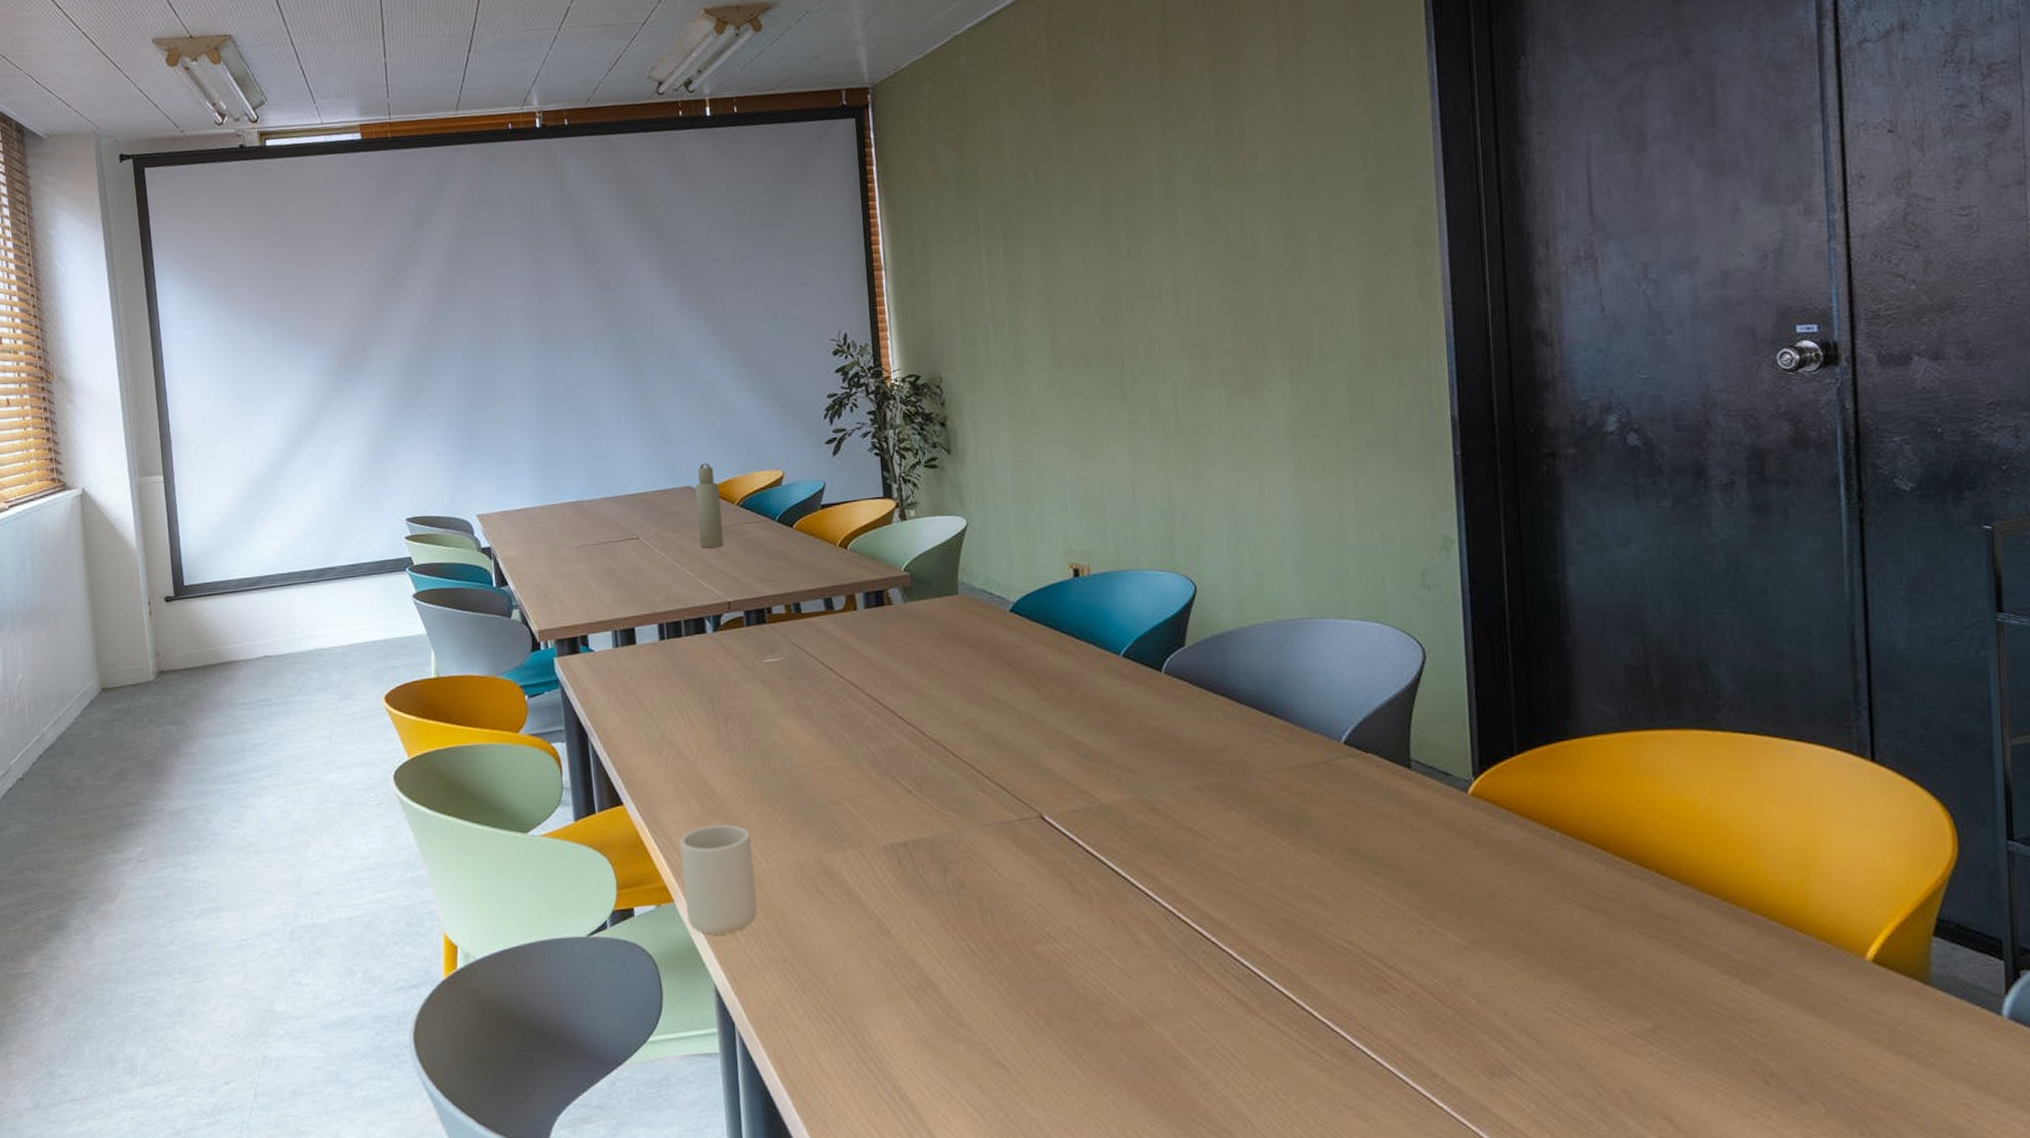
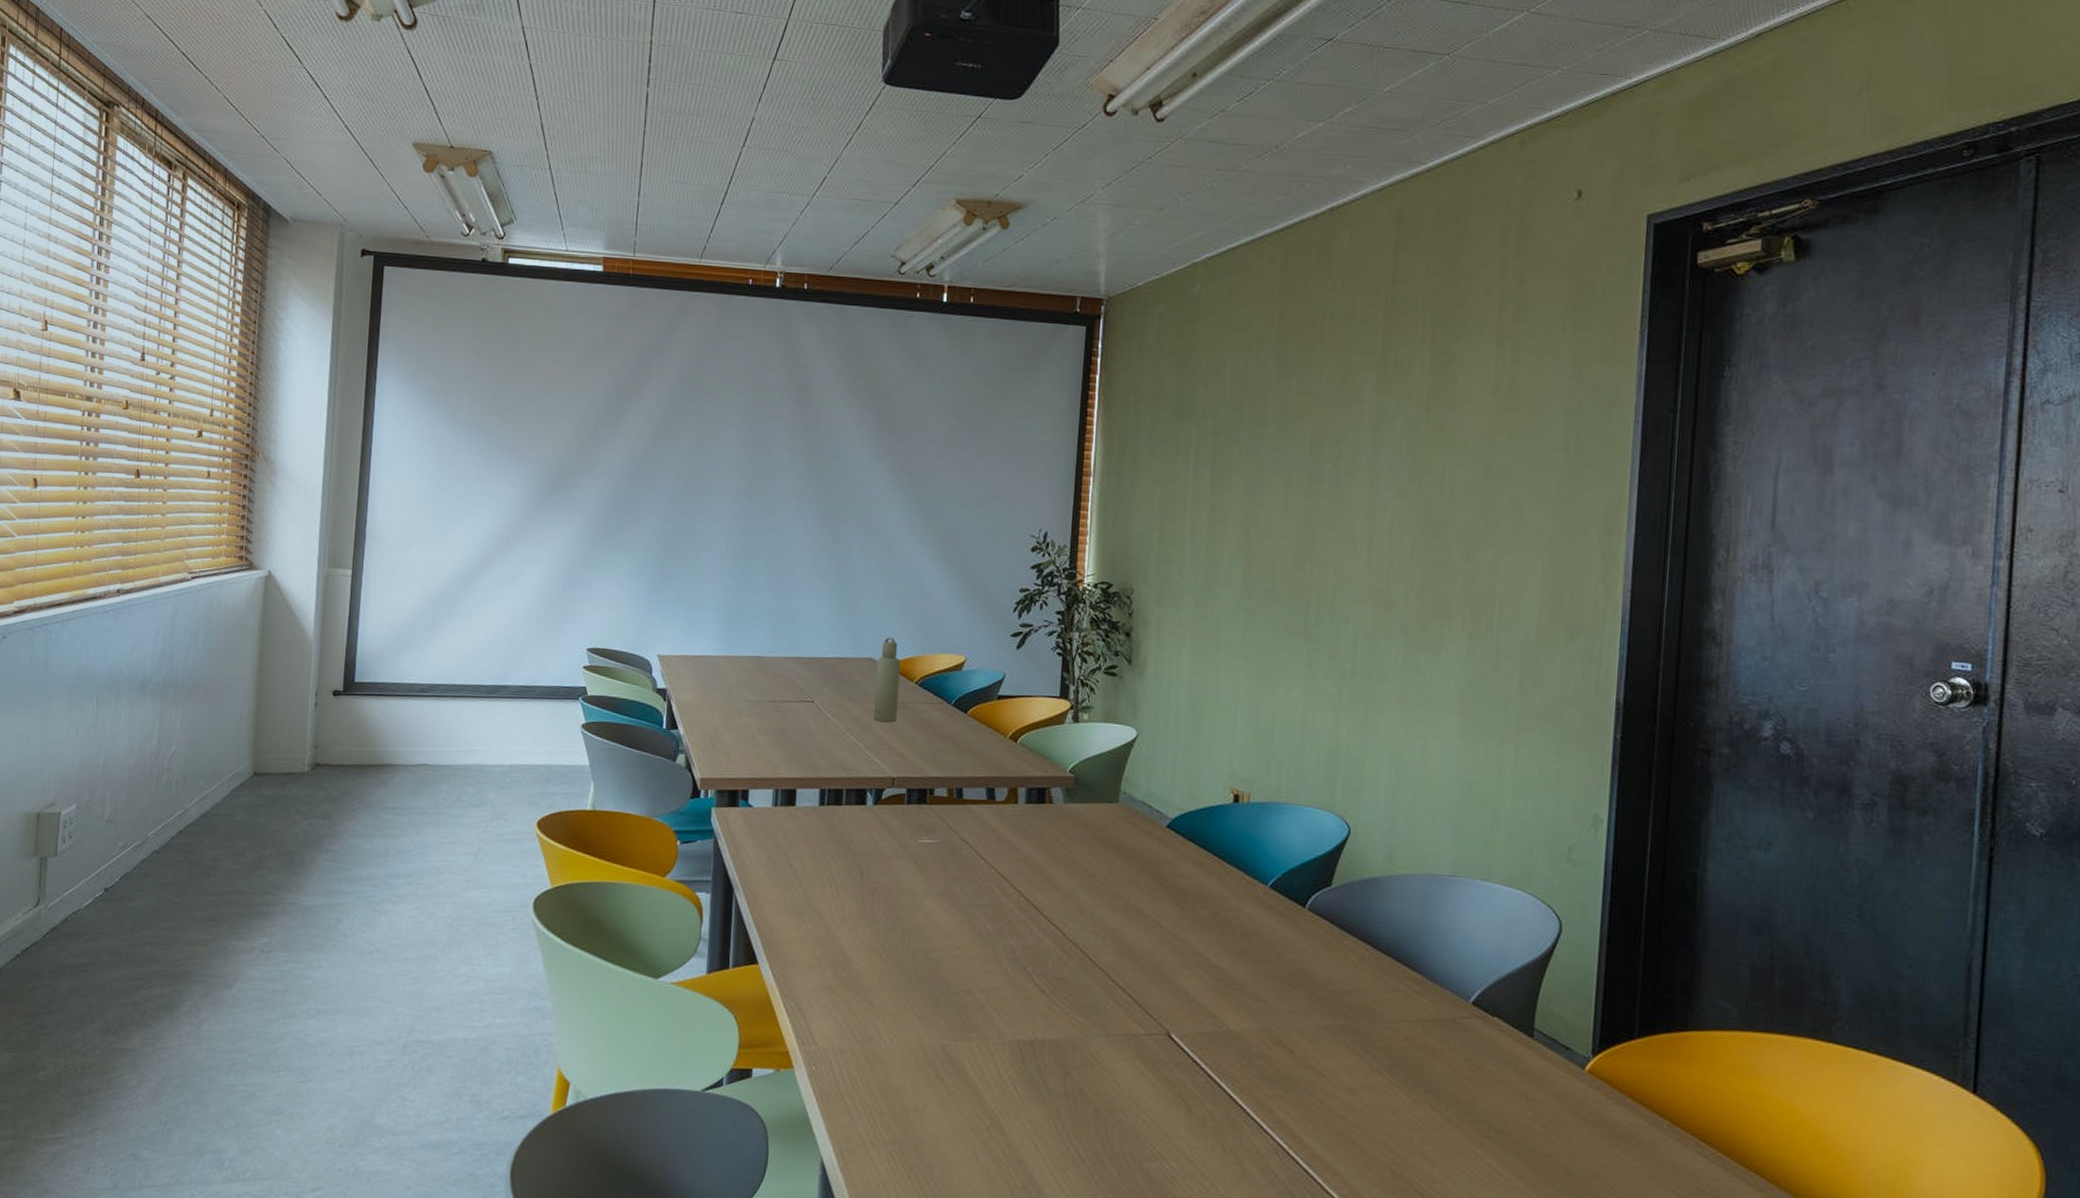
cup: present [680,825,757,935] -> none [804,997,879,1108]

